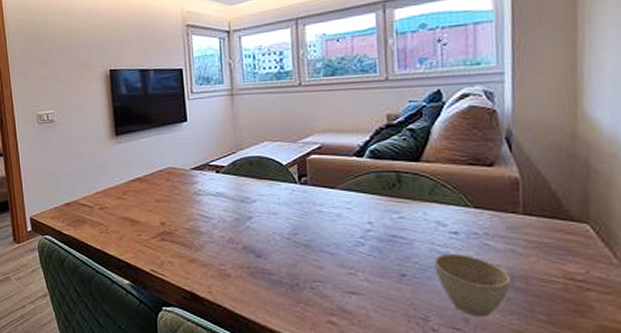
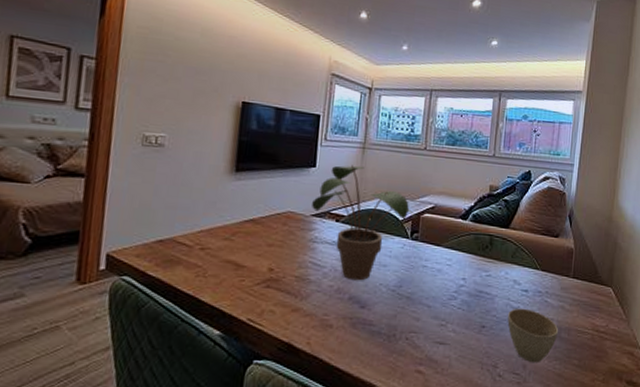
potted plant: none [190,113,303,230] -> present [312,165,417,281]

